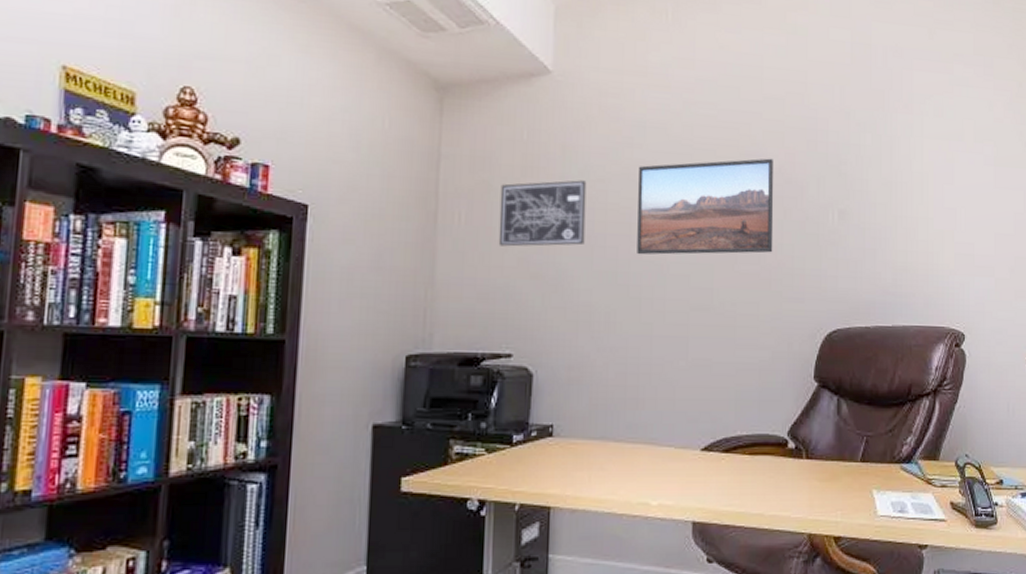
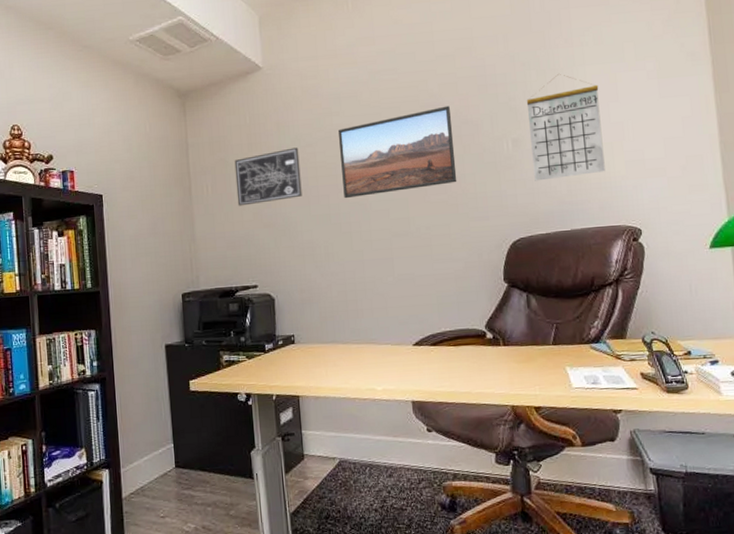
calendar: none [858,143,935,264] -> present [526,74,606,181]

